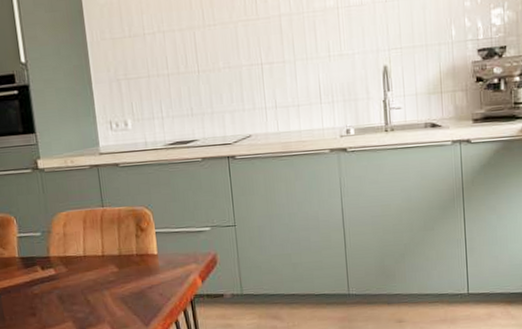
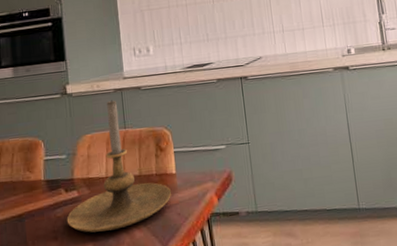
candle holder: none [44,177,154,310] -> present [66,100,172,233]

